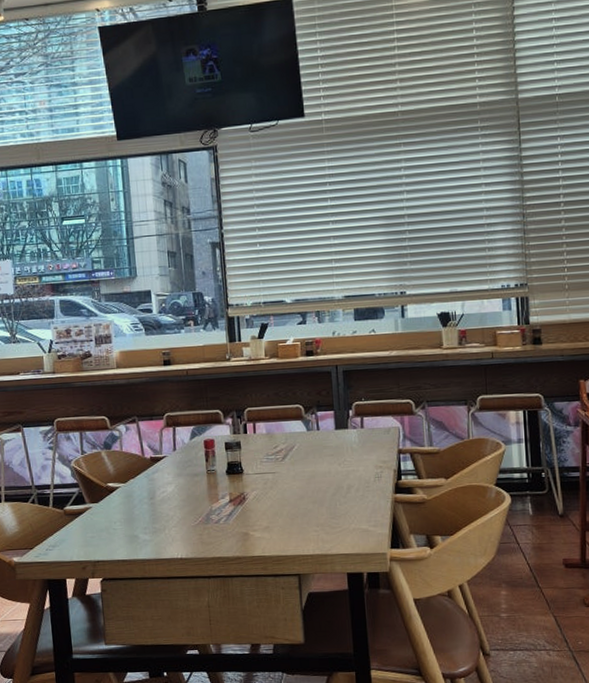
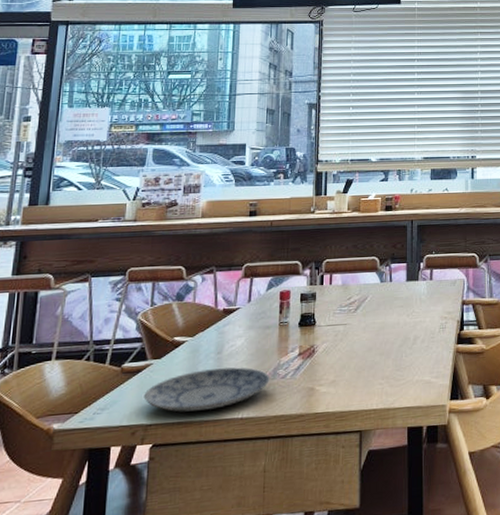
plate: none [88,512,205,551] -> present [143,367,271,412]

